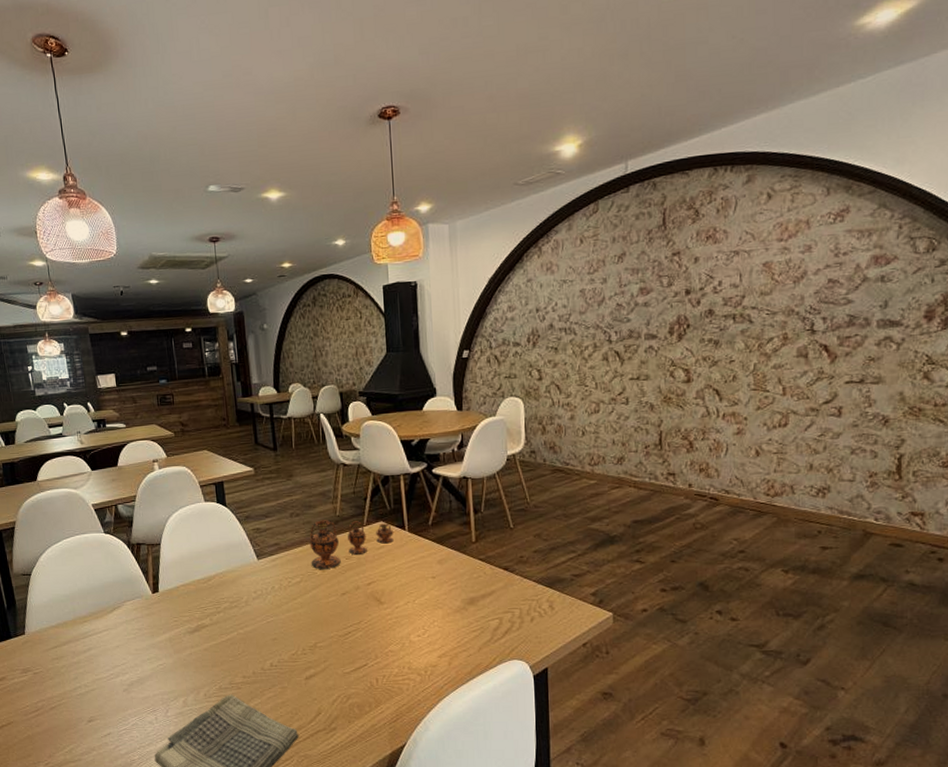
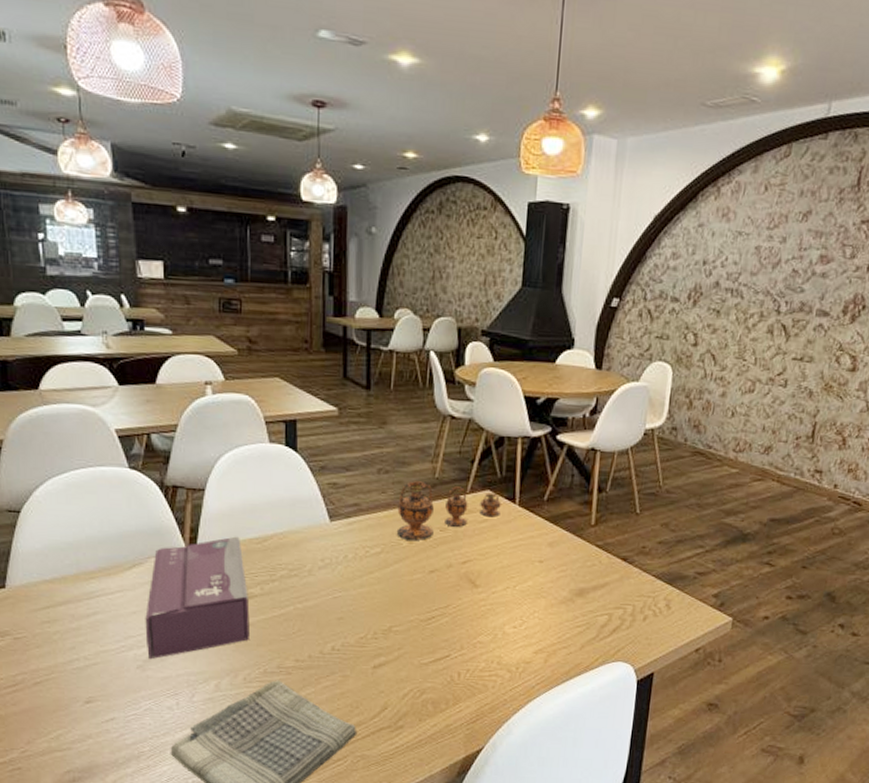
tissue box: none [126,579,205,684] -> present [145,536,250,660]

